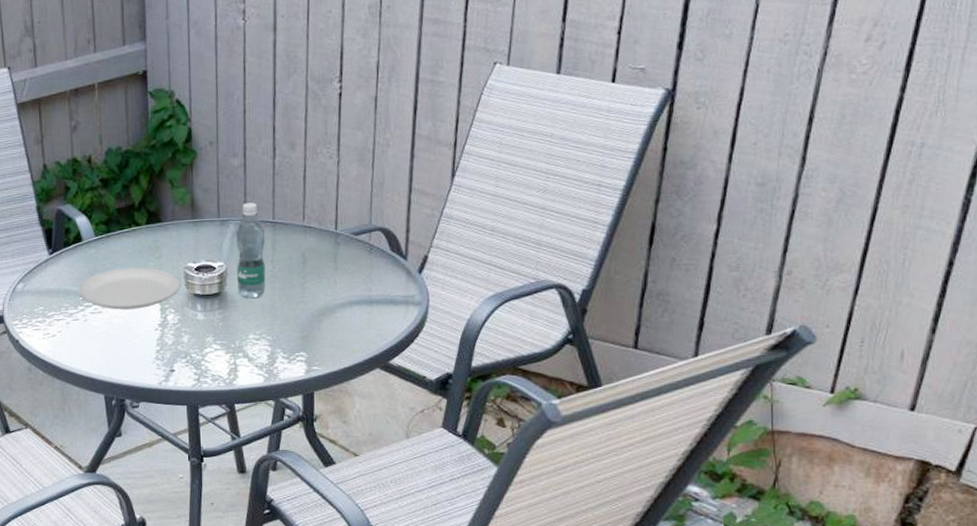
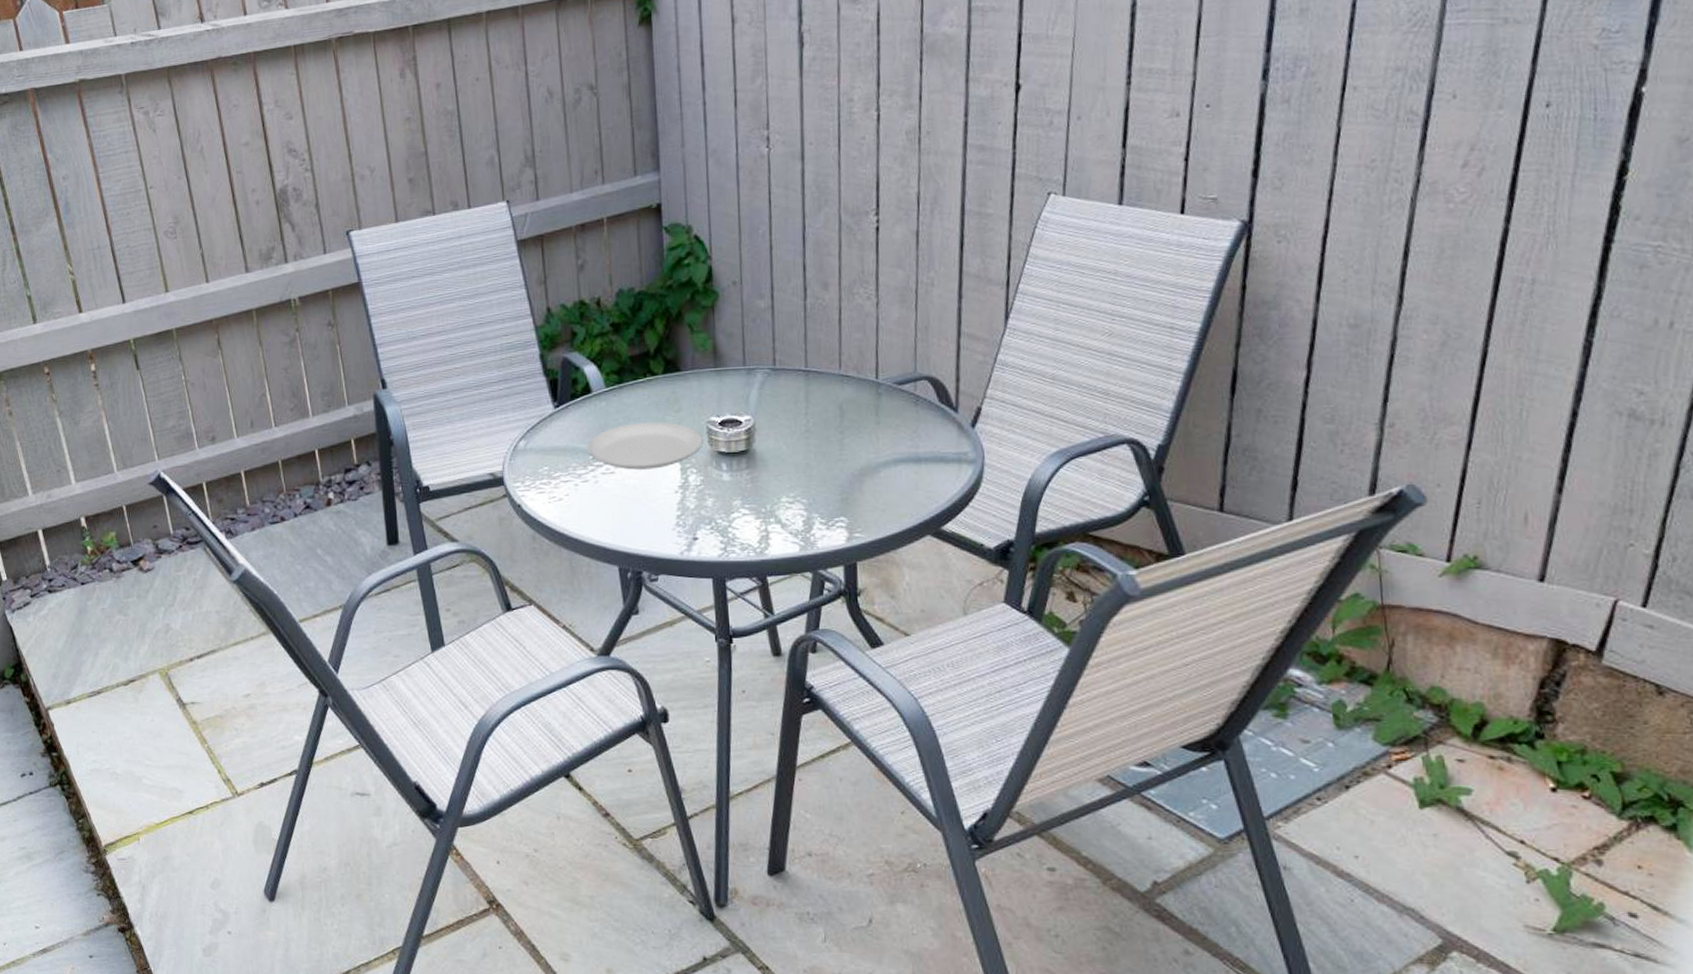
bottle: present [236,202,266,299] -> none [764,348,799,457]

